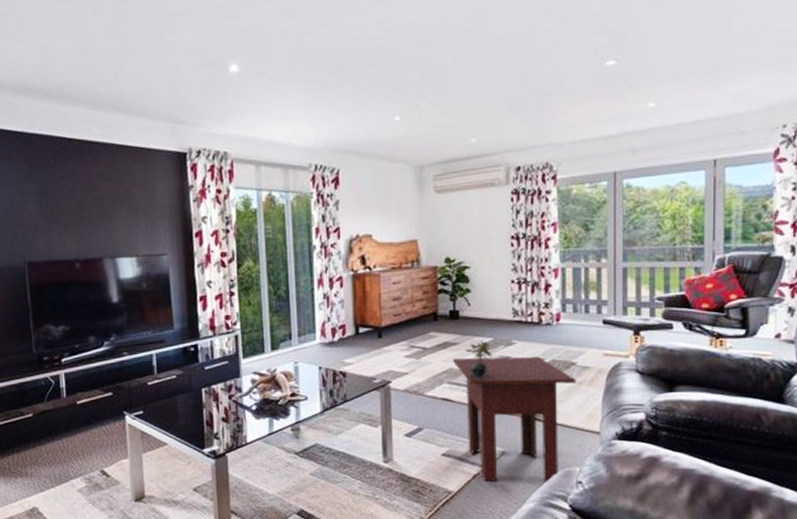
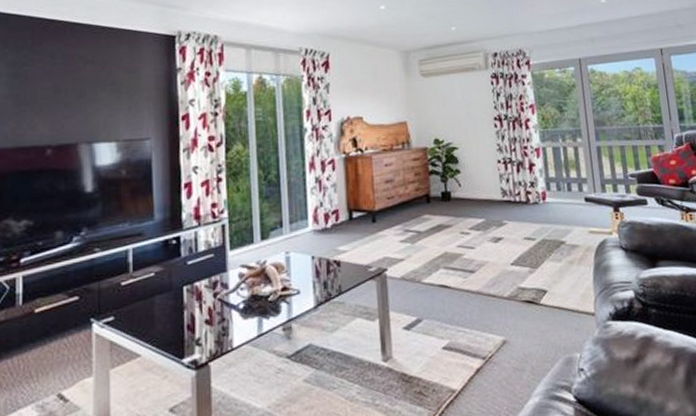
side table: present [452,356,576,482] -> none [447,237,567,376]
succulent plant: present [466,340,492,379] -> none [460,221,486,263]

